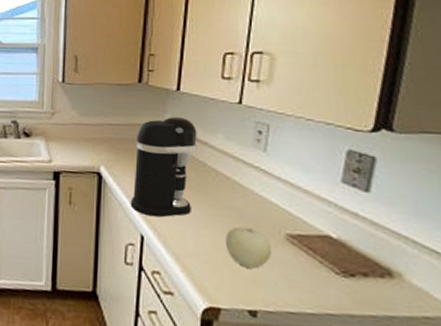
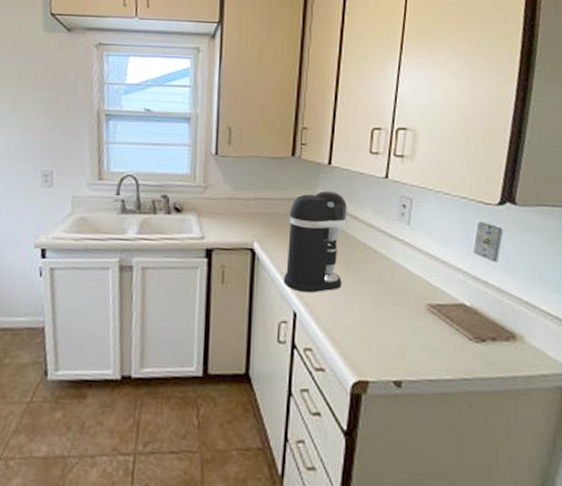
fruit: present [225,227,272,269] -> none [372,299,415,340]

